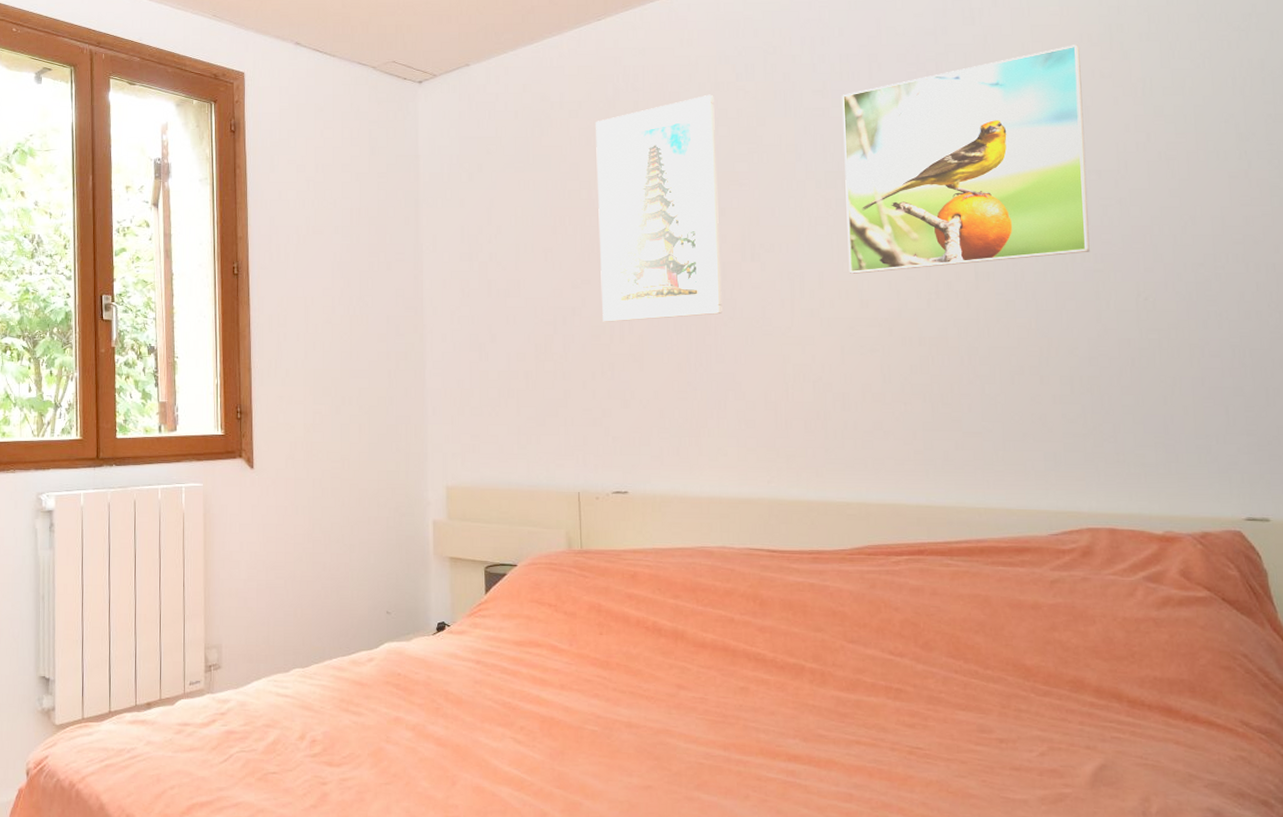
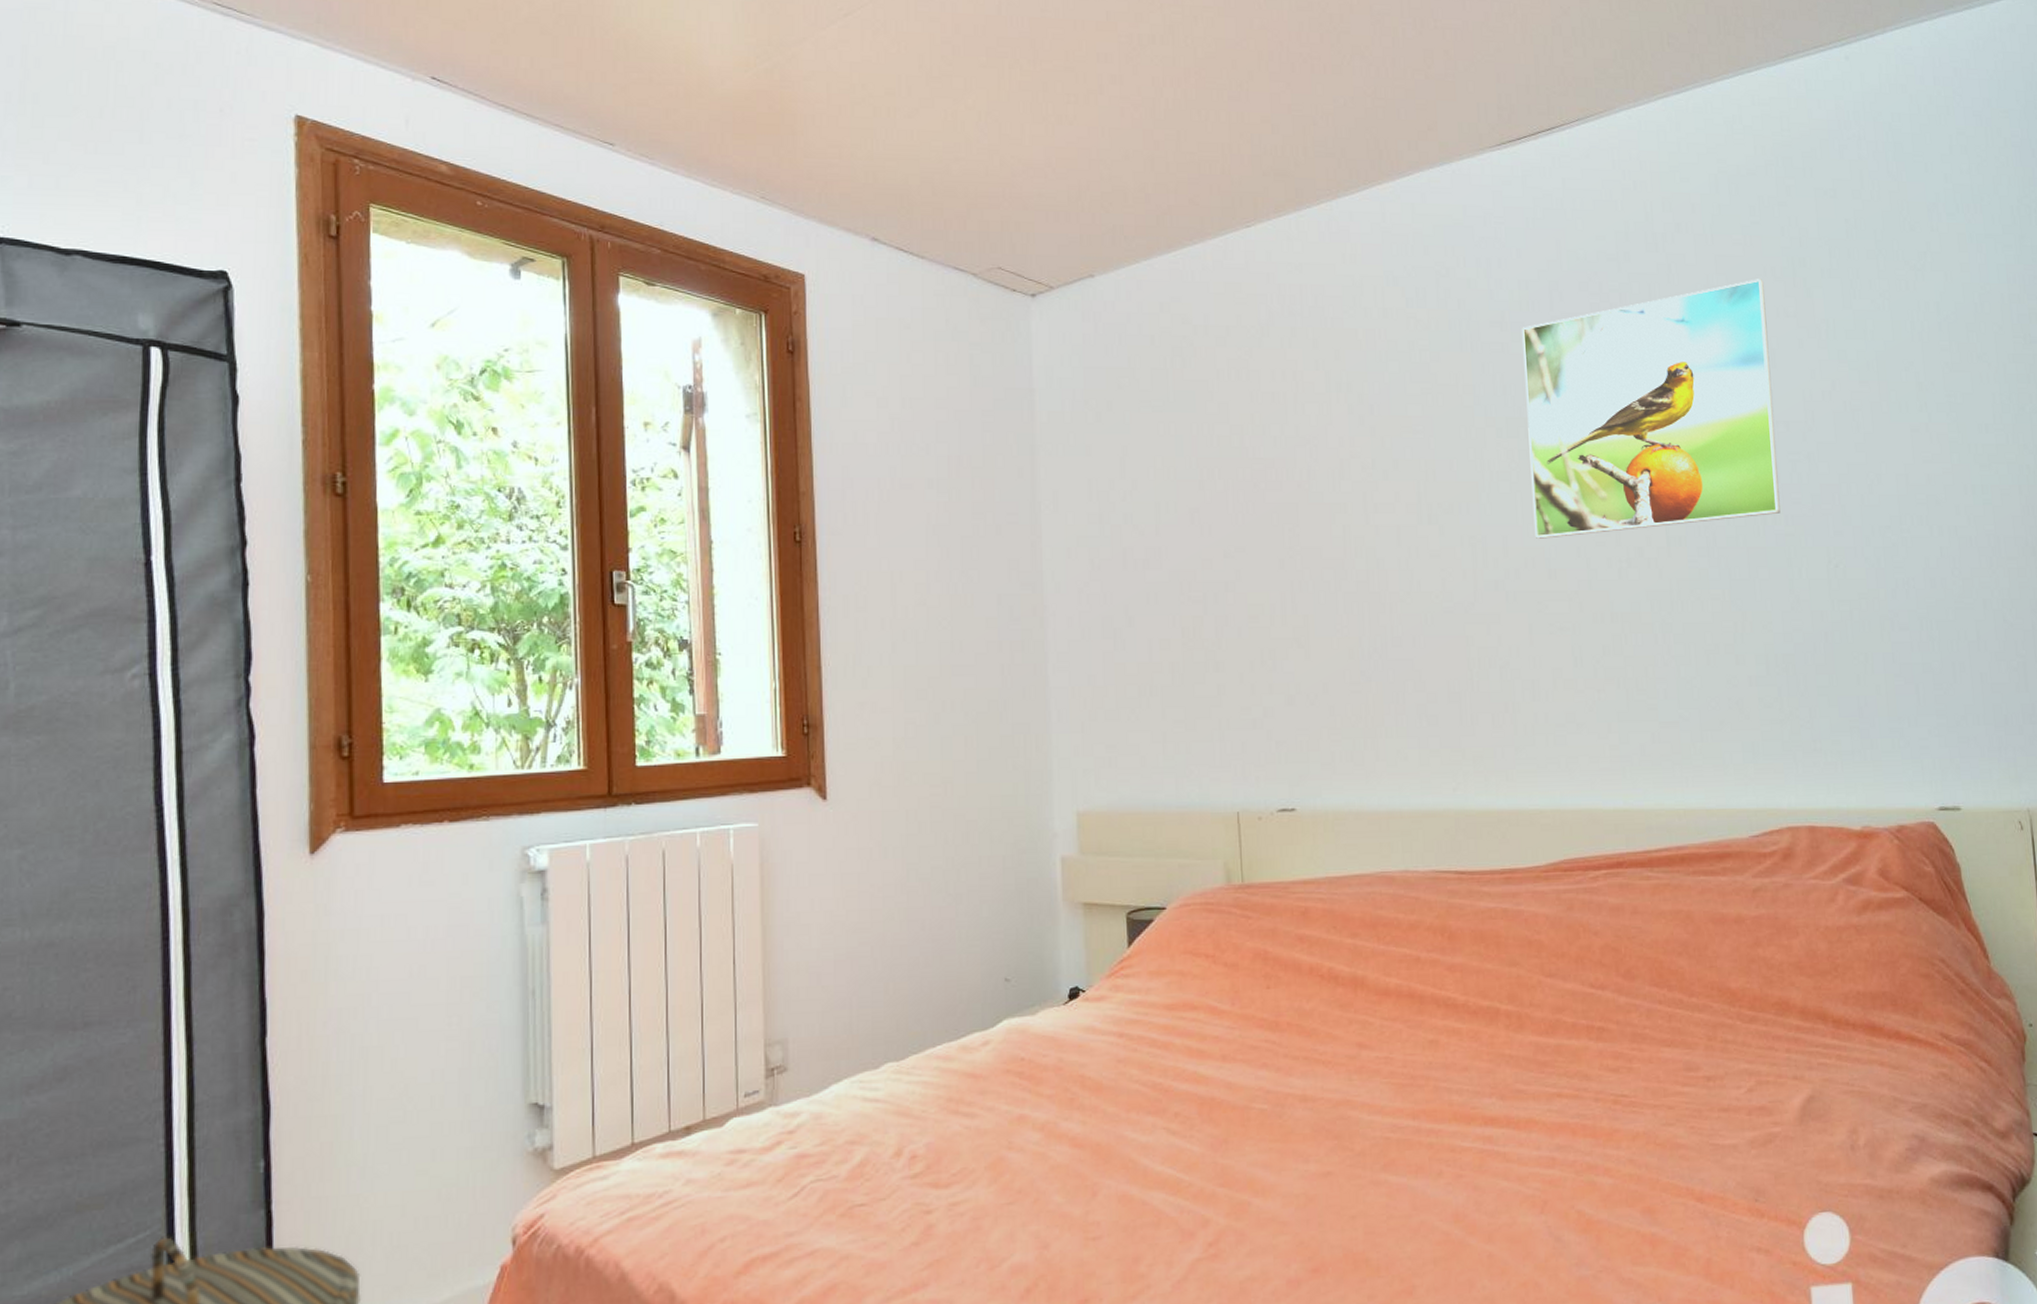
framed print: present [596,94,722,322] -> none [1247,322,1398,599]

